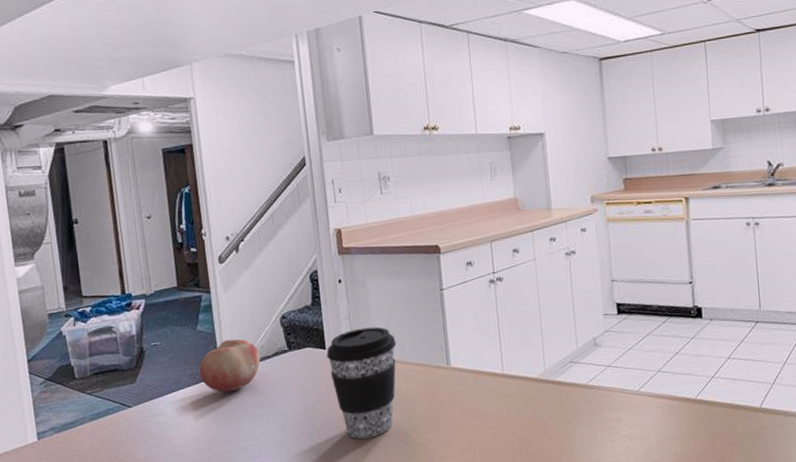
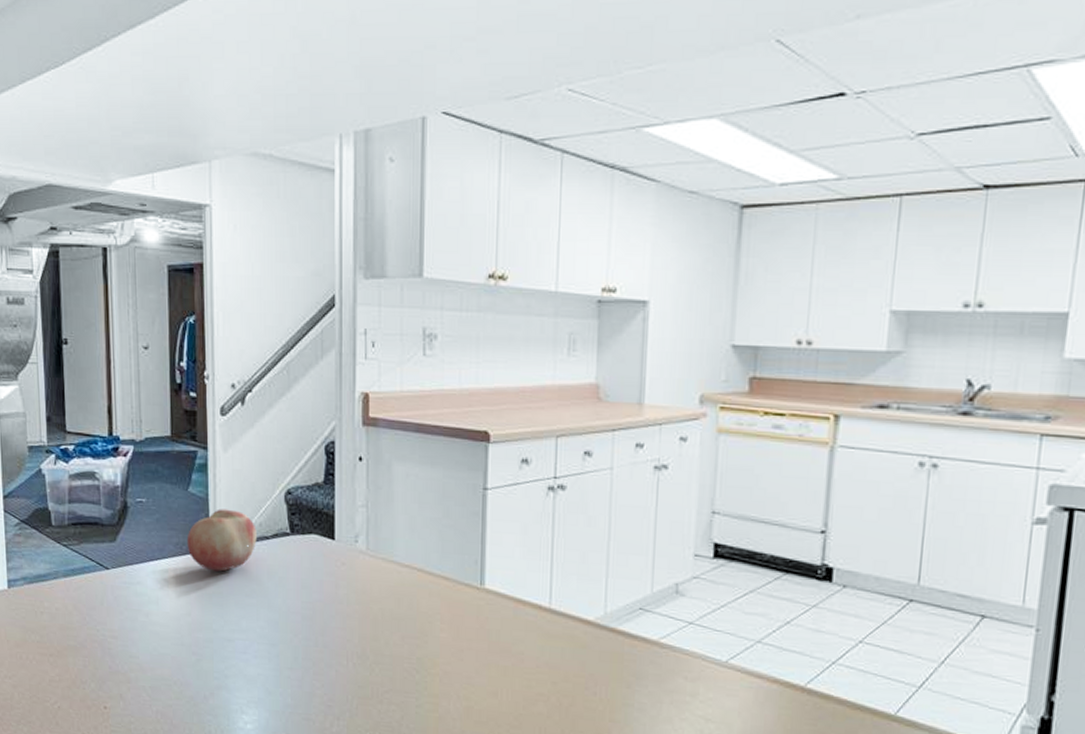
coffee cup: present [326,327,396,439] -> none [335,521,420,656]

